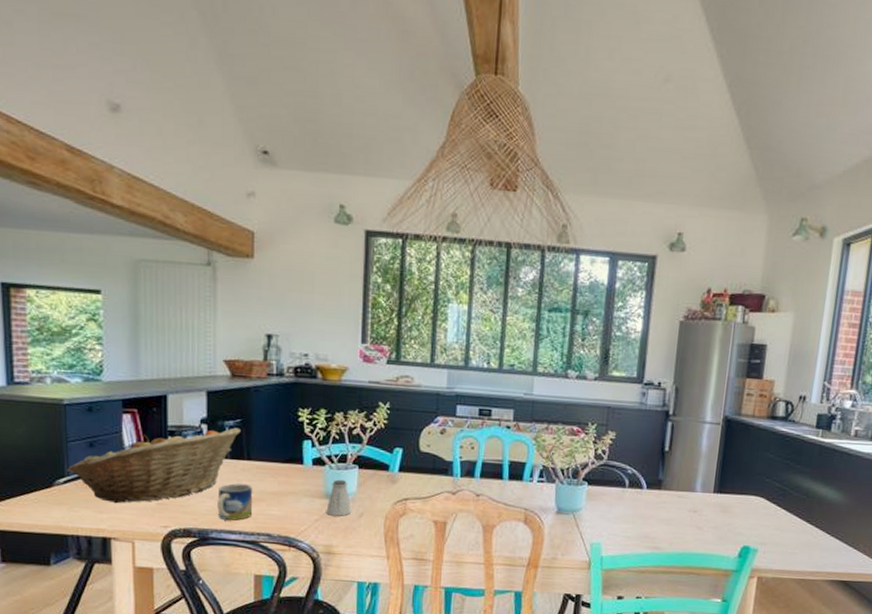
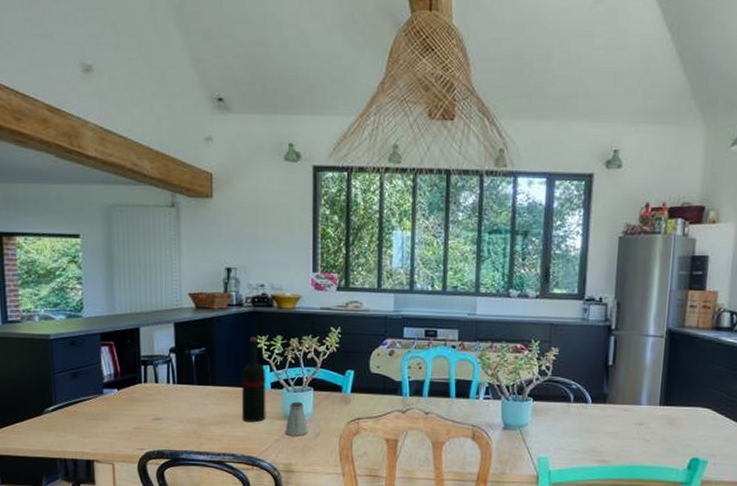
fruit basket: present [67,427,241,504] -> none [55,355,206,429]
mug: present [217,483,253,521] -> none [186,408,218,442]
wine bottle: none [279,410,307,501] -> present [241,337,266,423]

